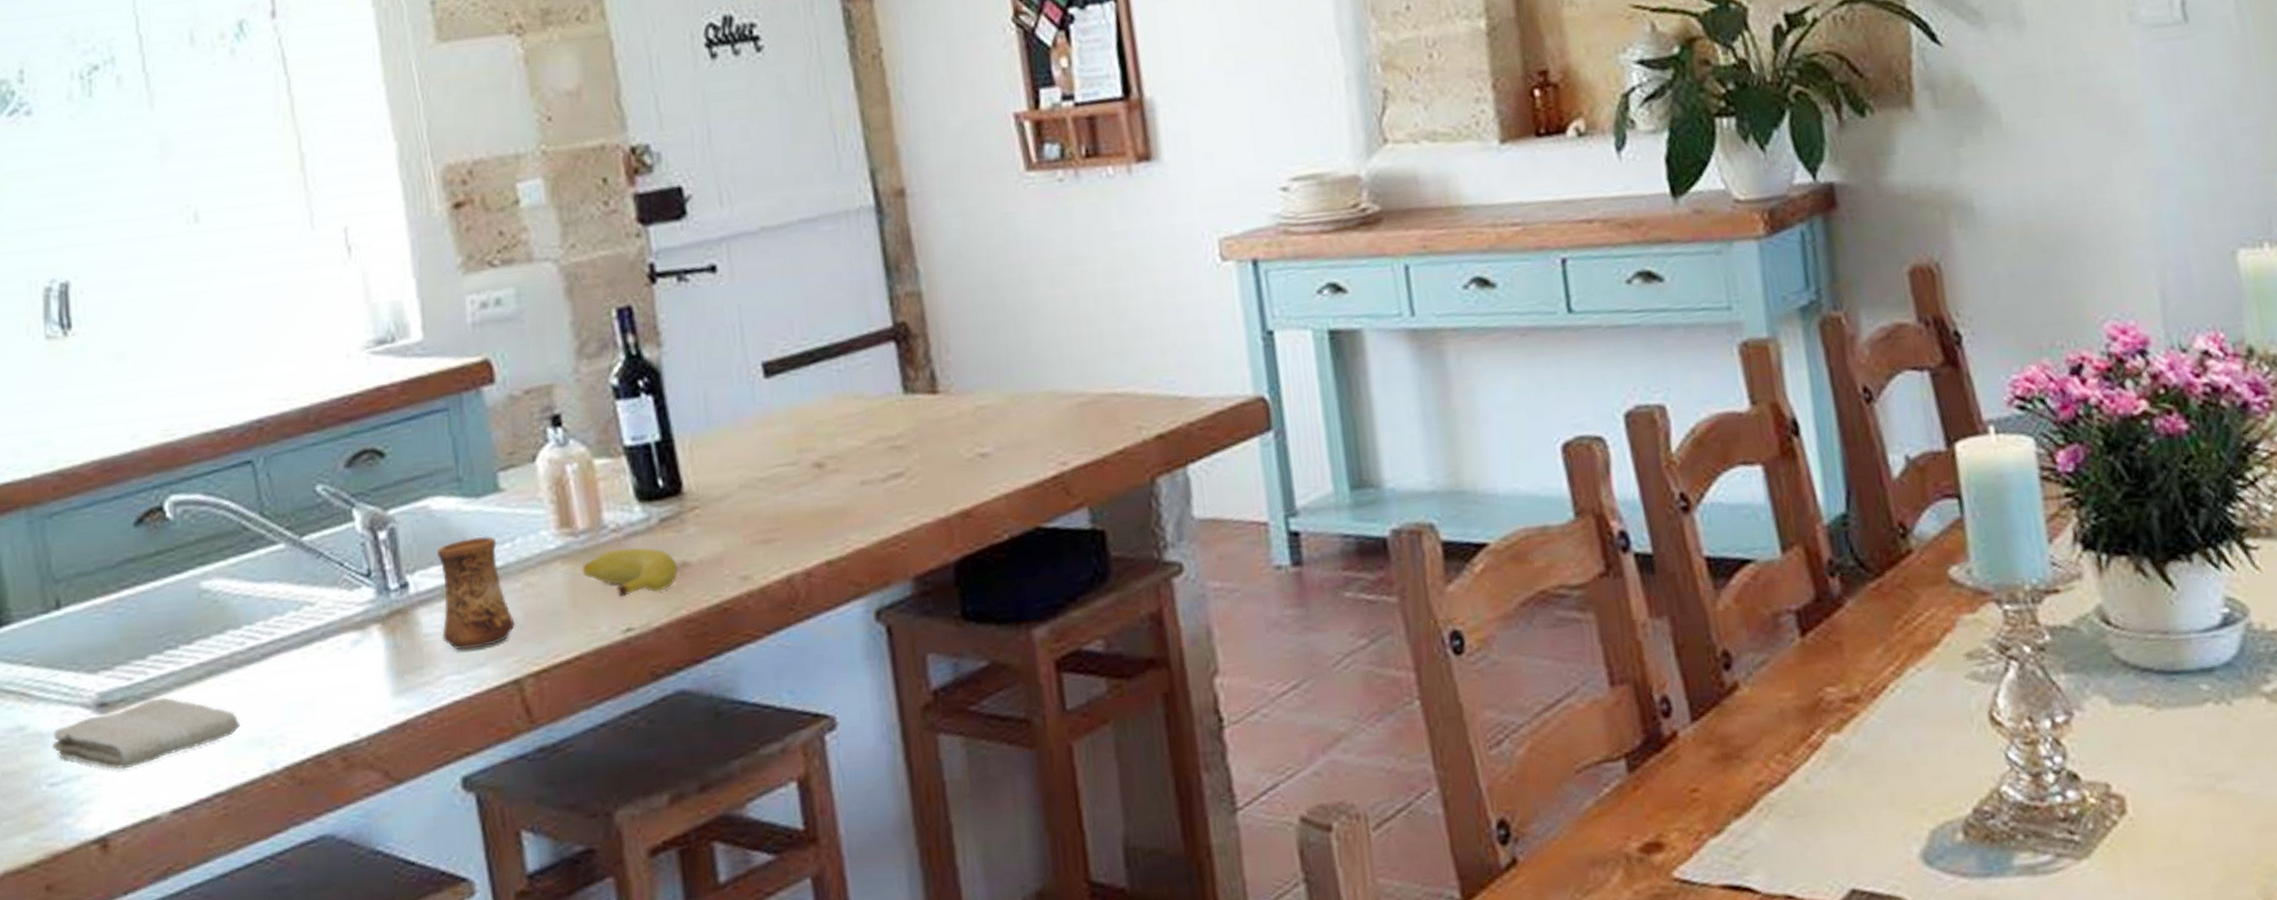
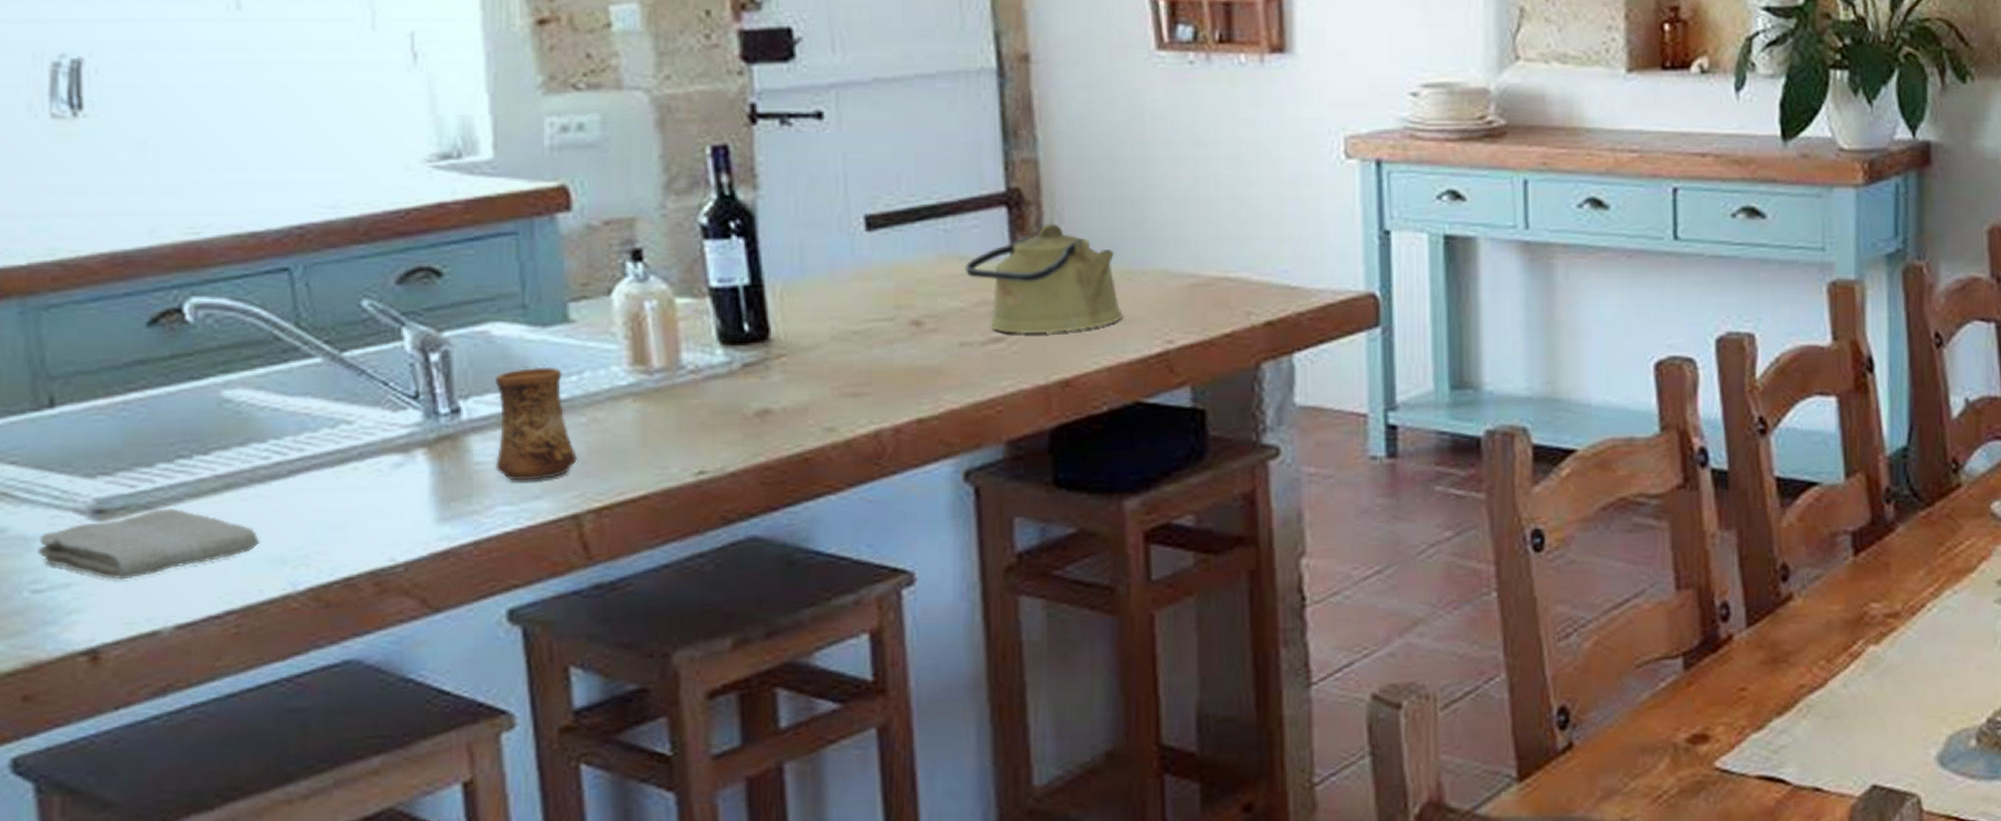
banana: present [582,547,679,598] -> none [654,390,759,440]
kettle: none [859,354,1016,468] -> present [964,223,1123,334]

